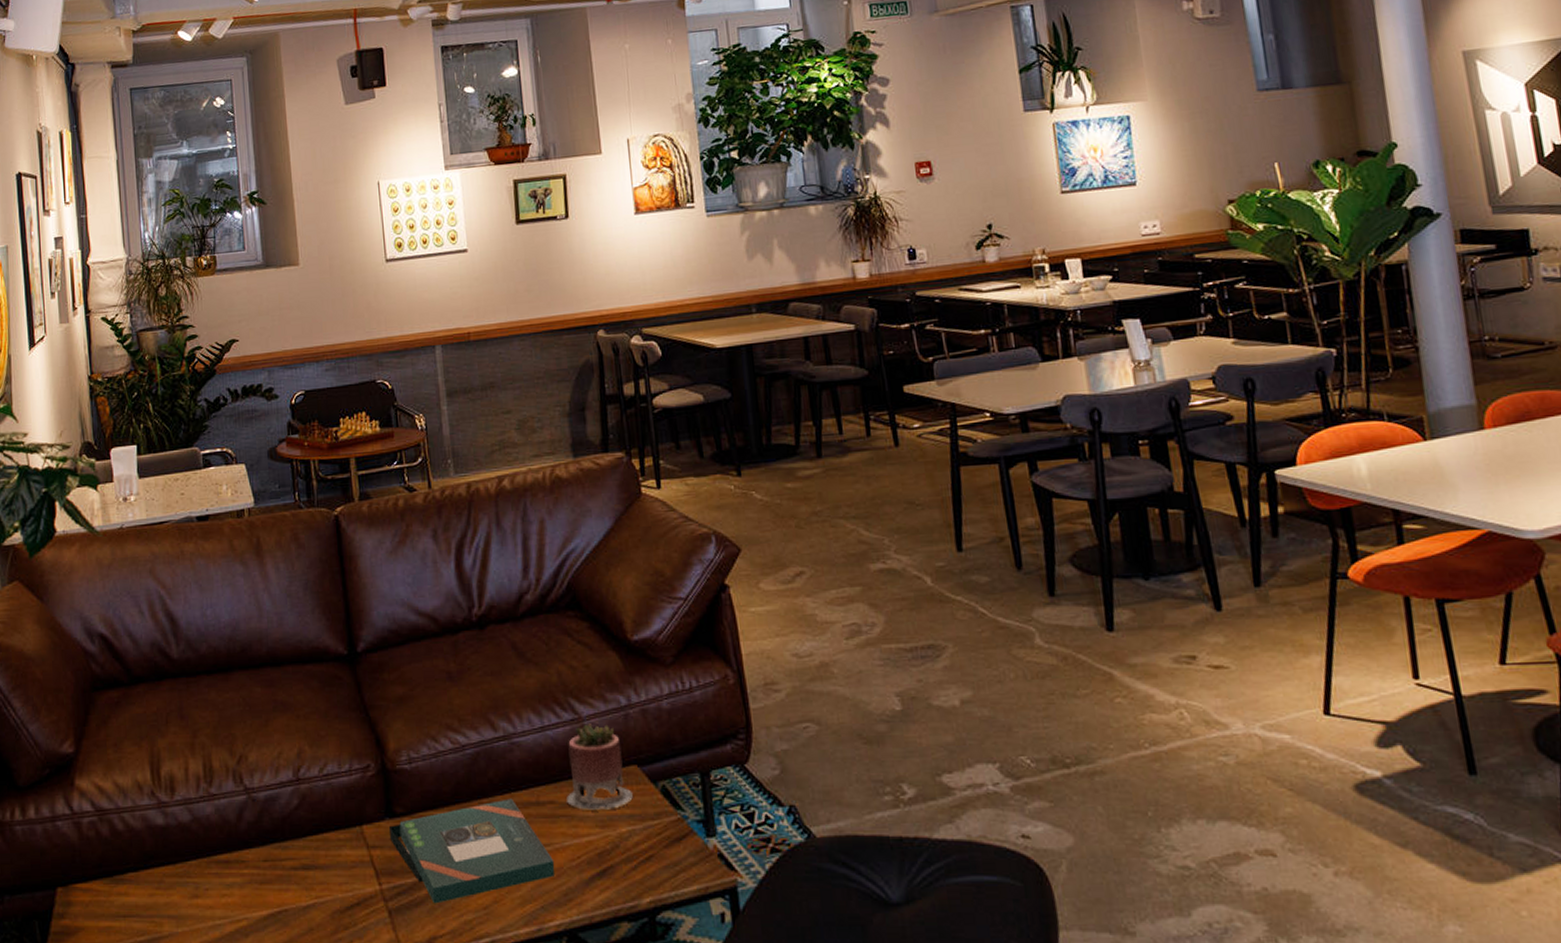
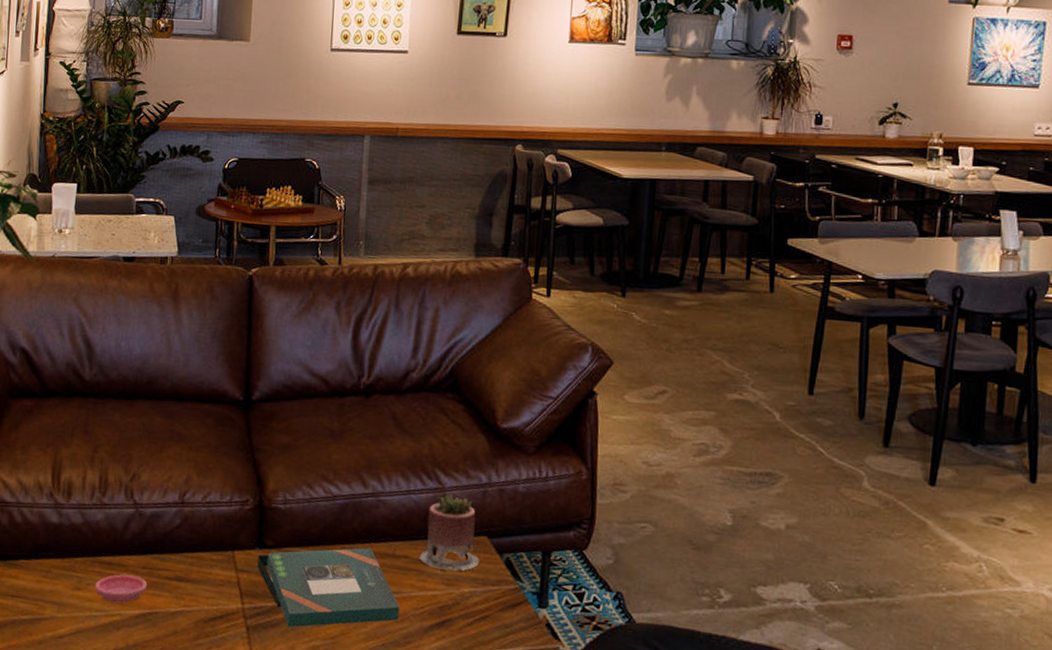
saucer: none [214,872,272,906] -> present [94,574,148,604]

